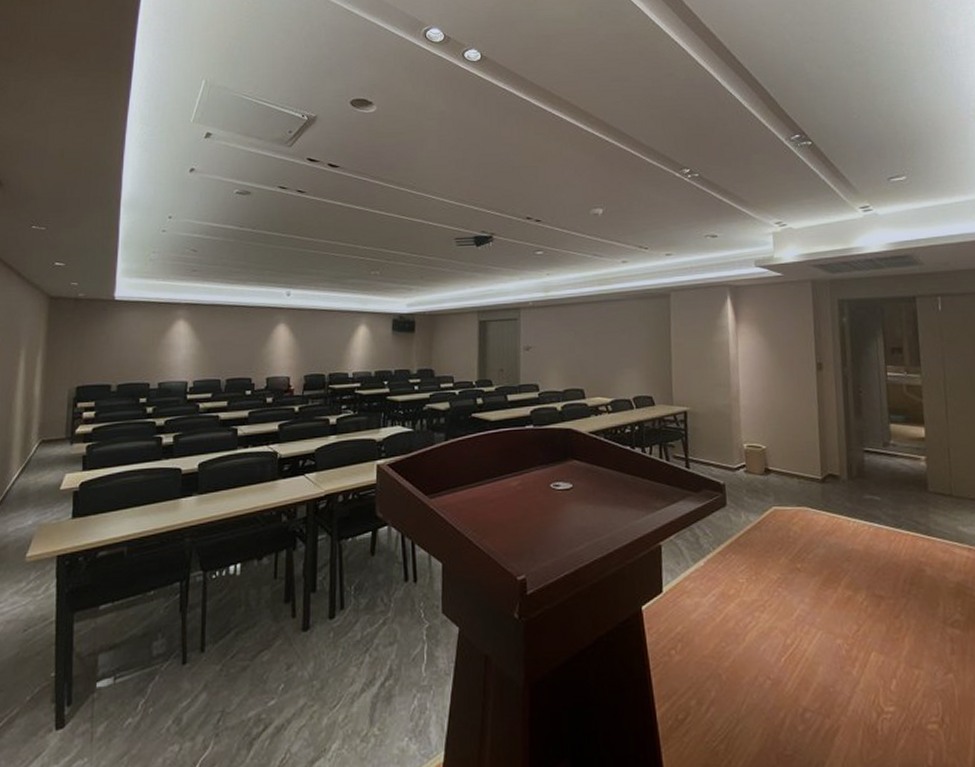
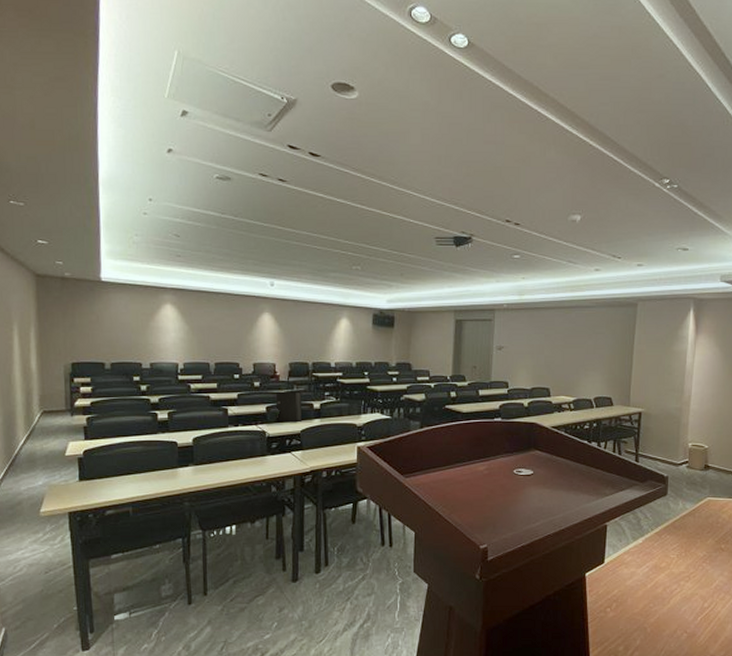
binder: none [290,405,318,441] -> present [276,391,303,423]

